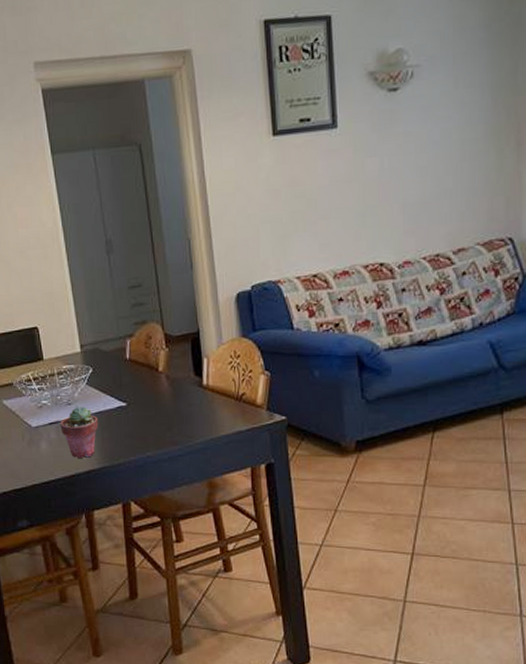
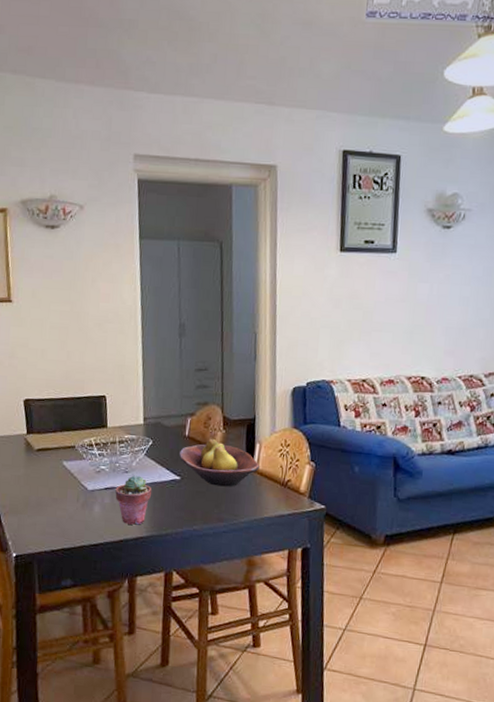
fruit bowl: none [121,358,210,408] -> present [178,438,259,487]

